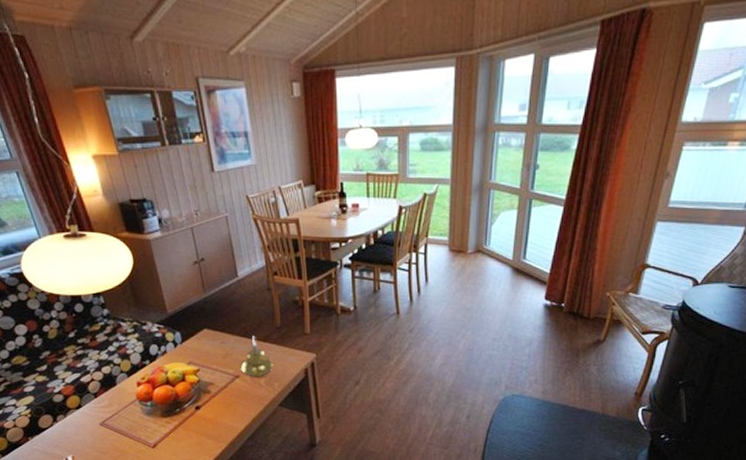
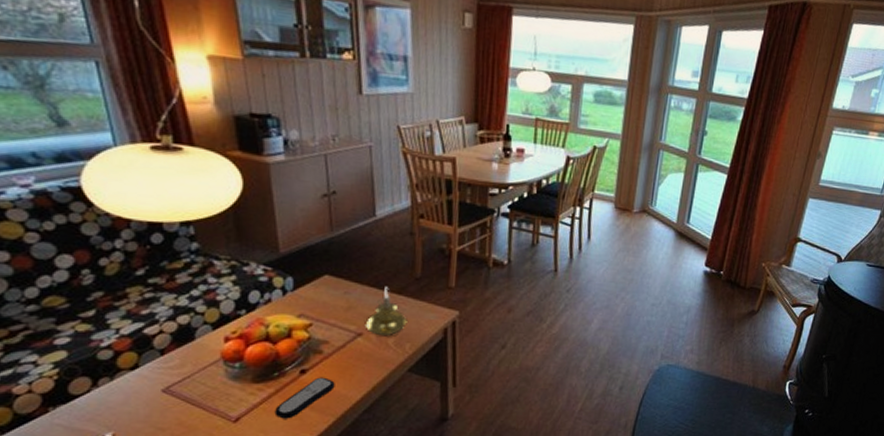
remote control: none [180,412,223,445] -> present [274,377,335,419]

